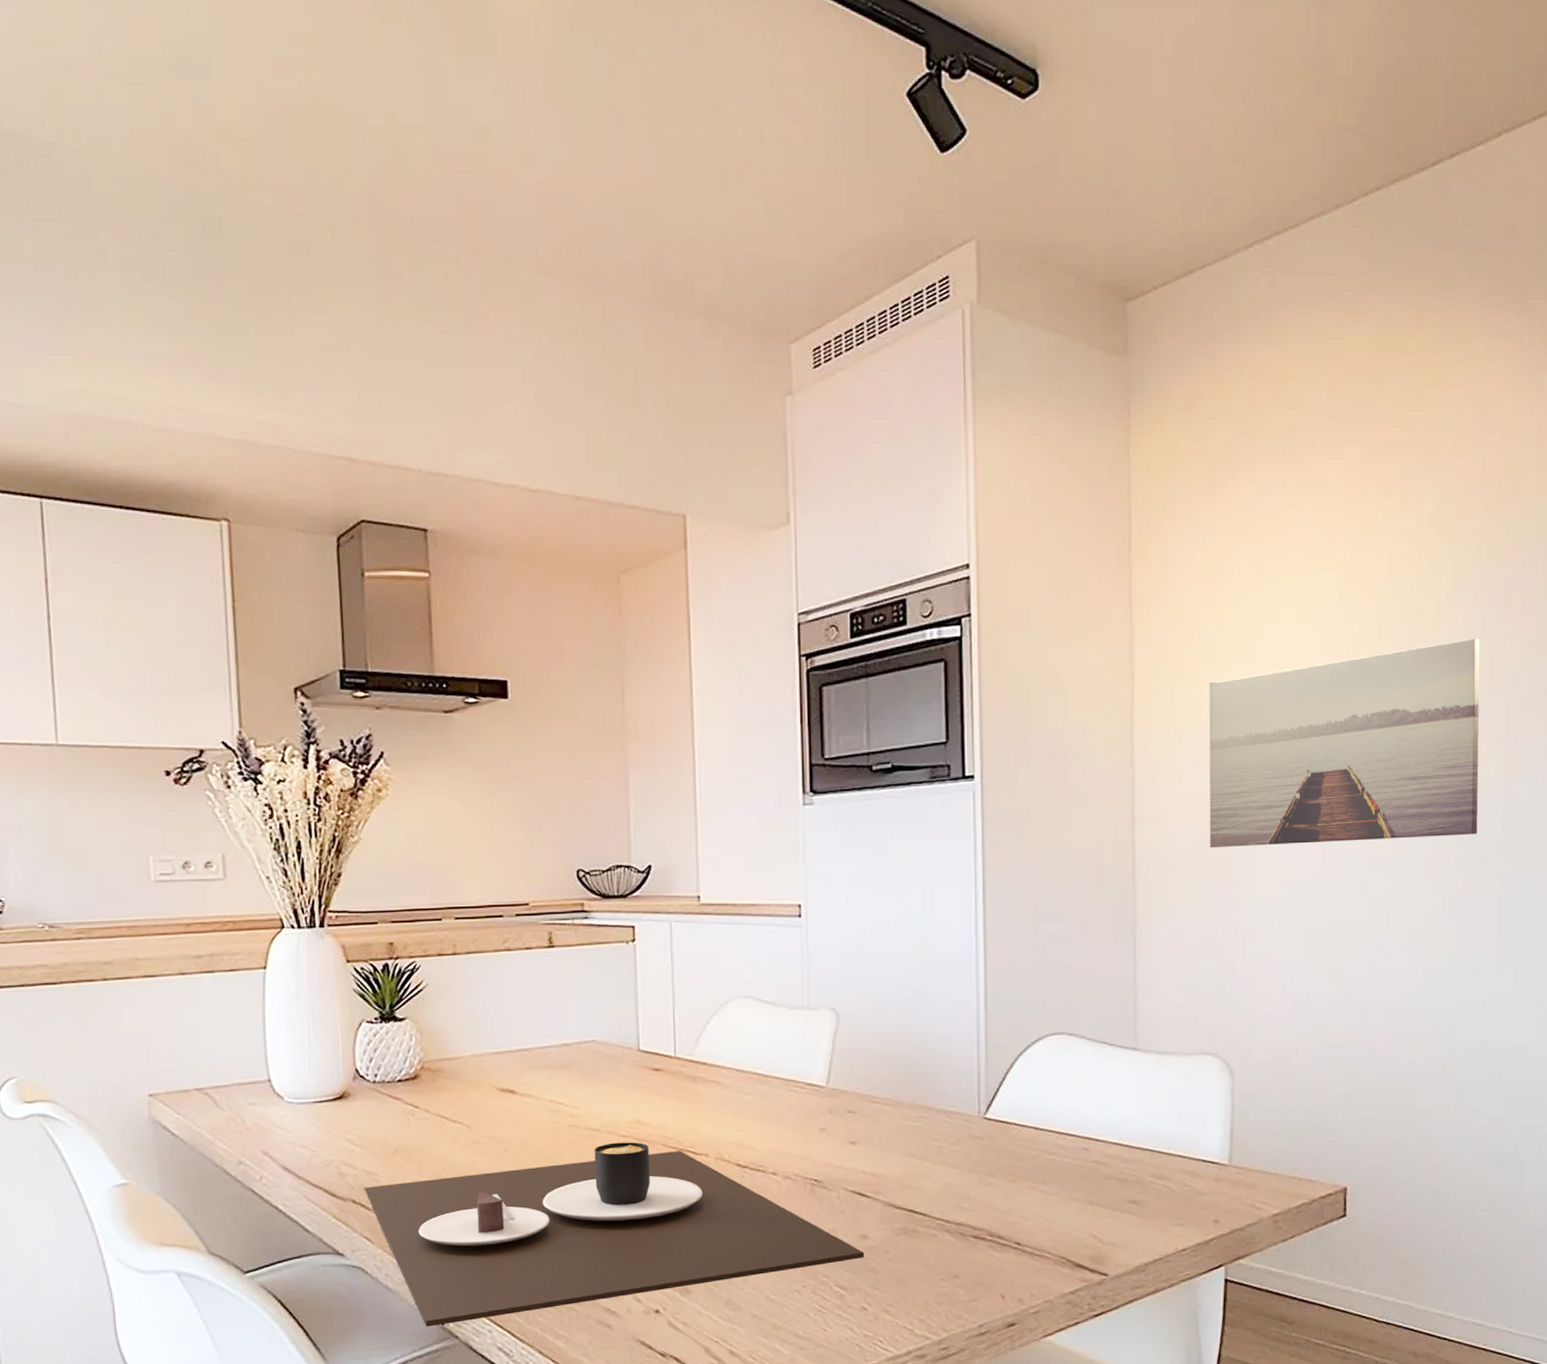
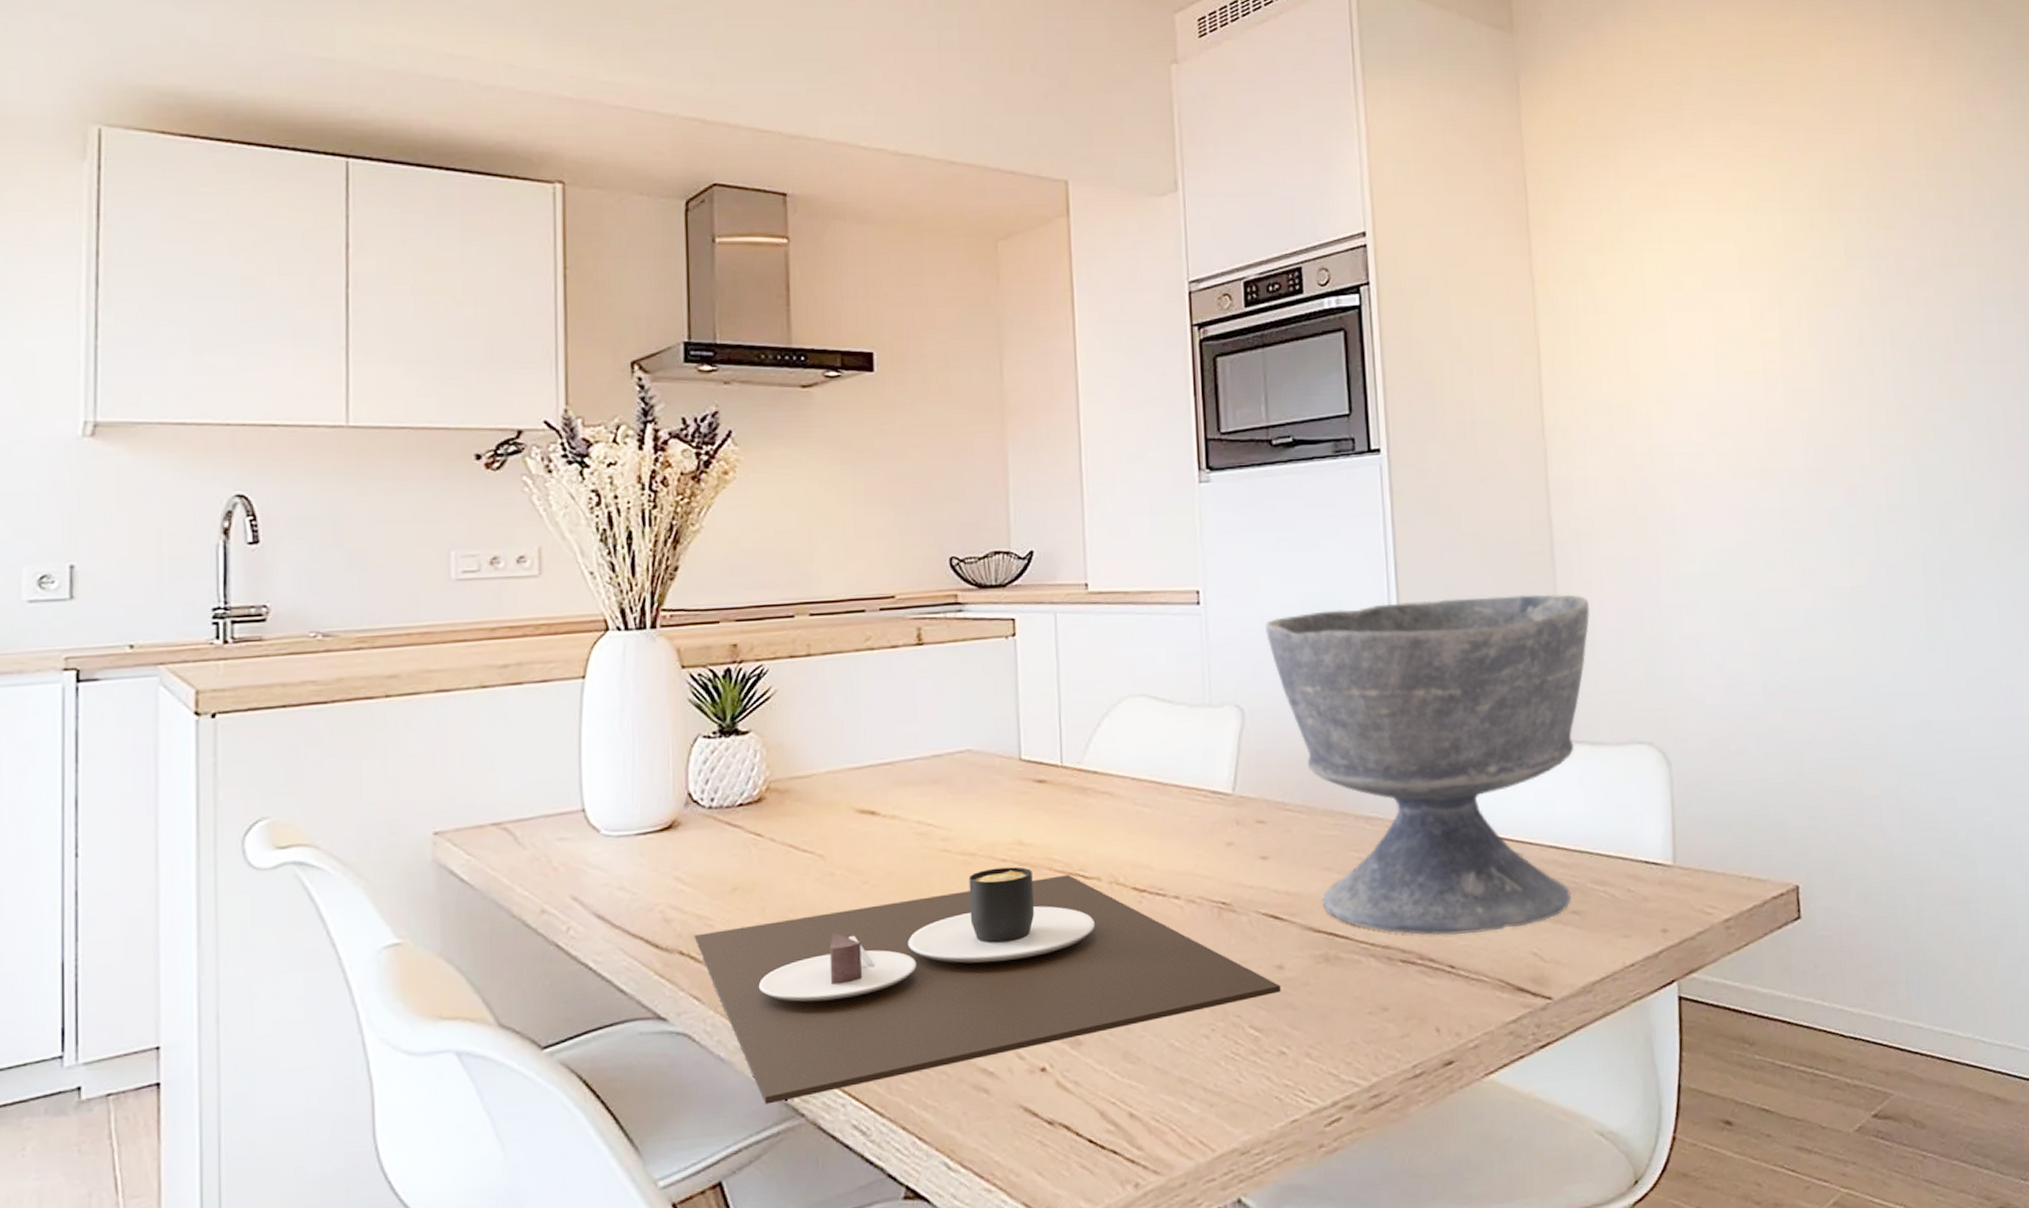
bowl: none [861,915,1167,1217] -> present [1265,594,1590,936]
wall art: present [1208,638,1480,849] -> none [1616,306,1895,522]

